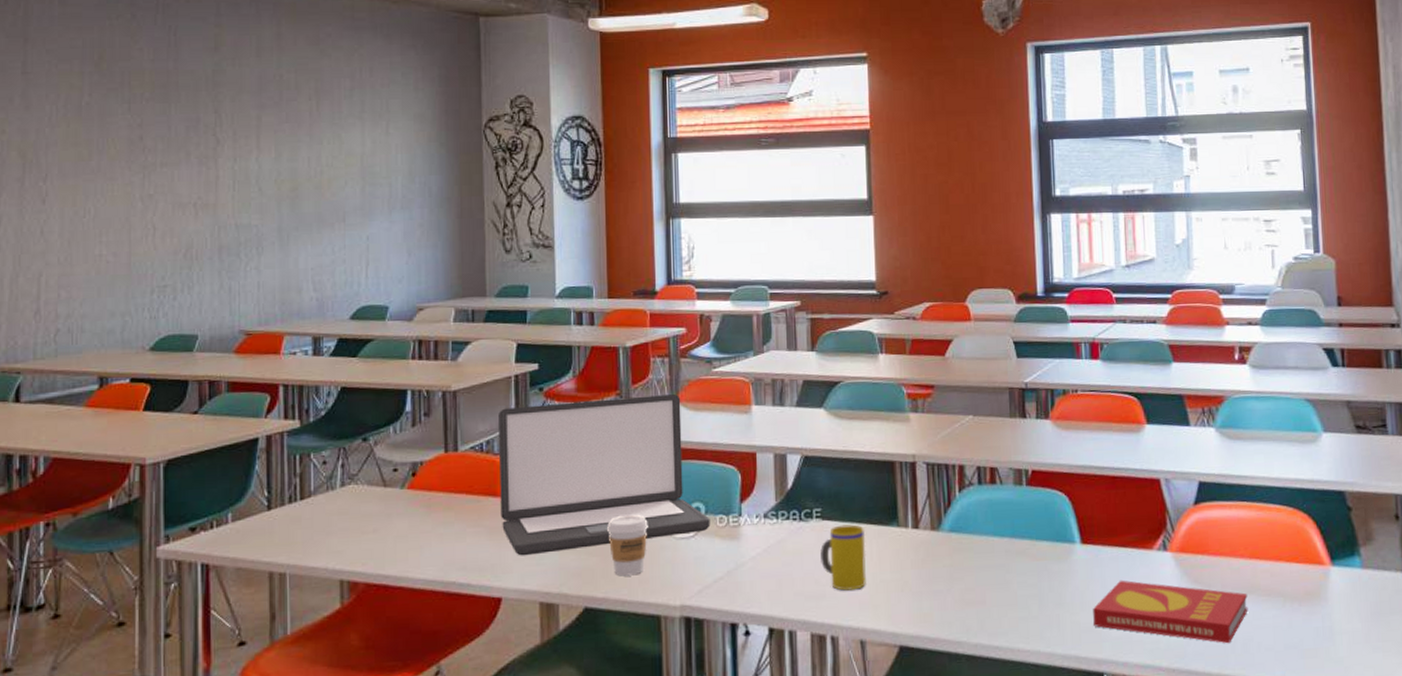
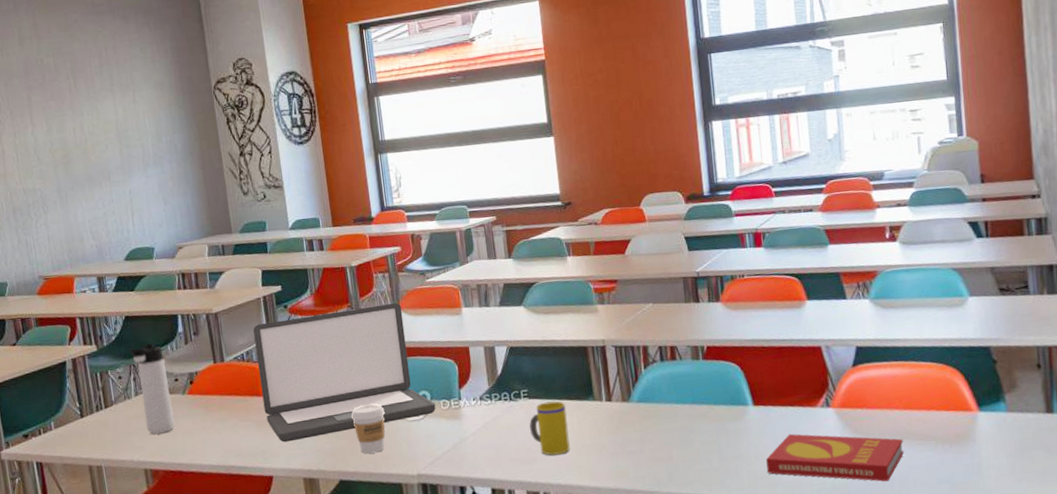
thermos bottle: none [341,423,386,537] -> present [129,344,175,435]

